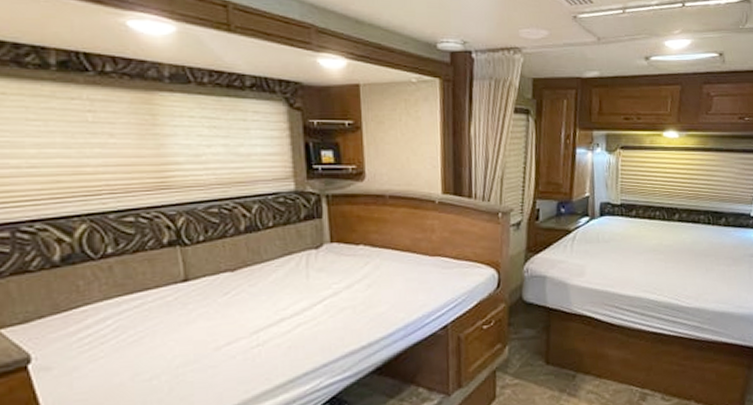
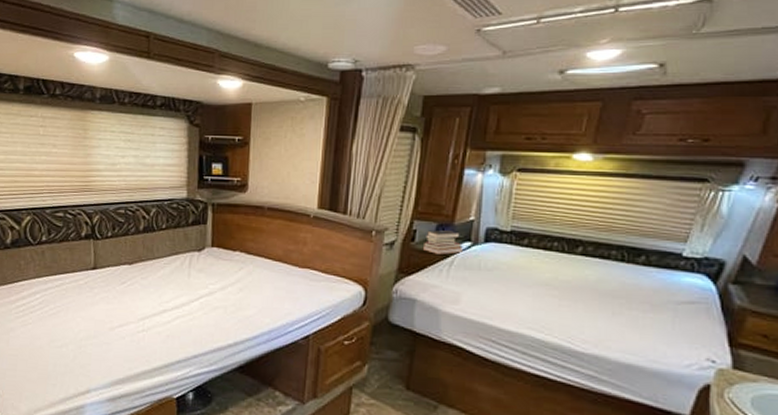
books: none [546,206,582,231] -> present [422,229,463,255]

